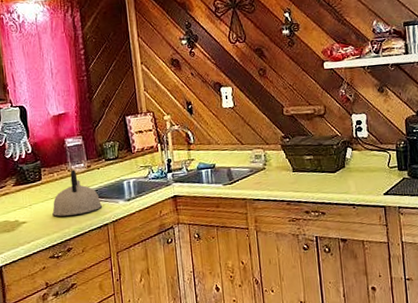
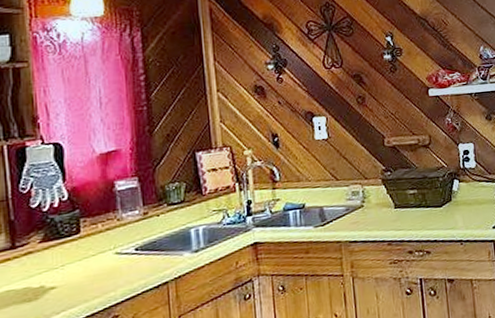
kettle: present [52,169,102,217] -> none [93,218,161,278]

